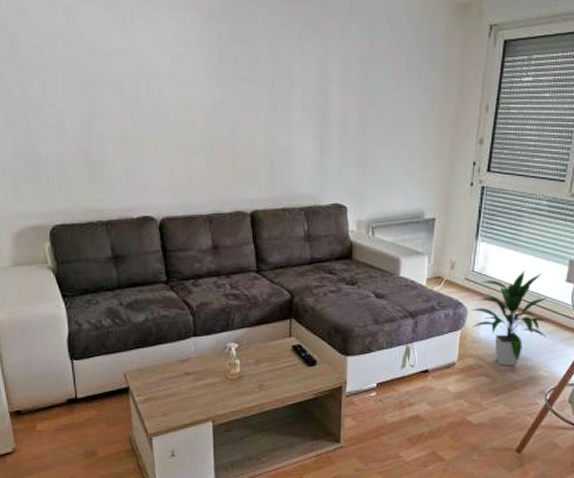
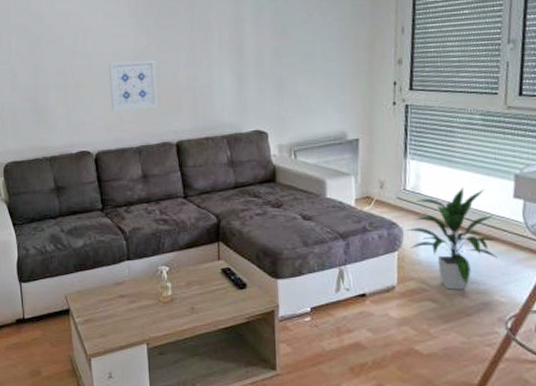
wall art: none [176,116,232,174] -> present [108,59,158,112]

